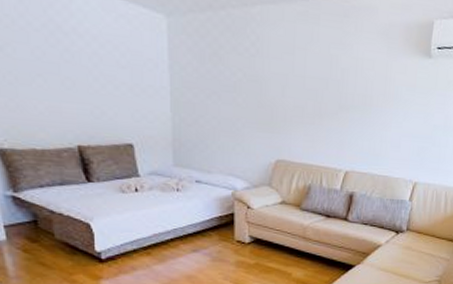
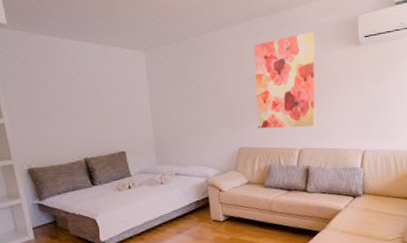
wall art: none [300,29,381,147] -> present [254,32,316,129]

